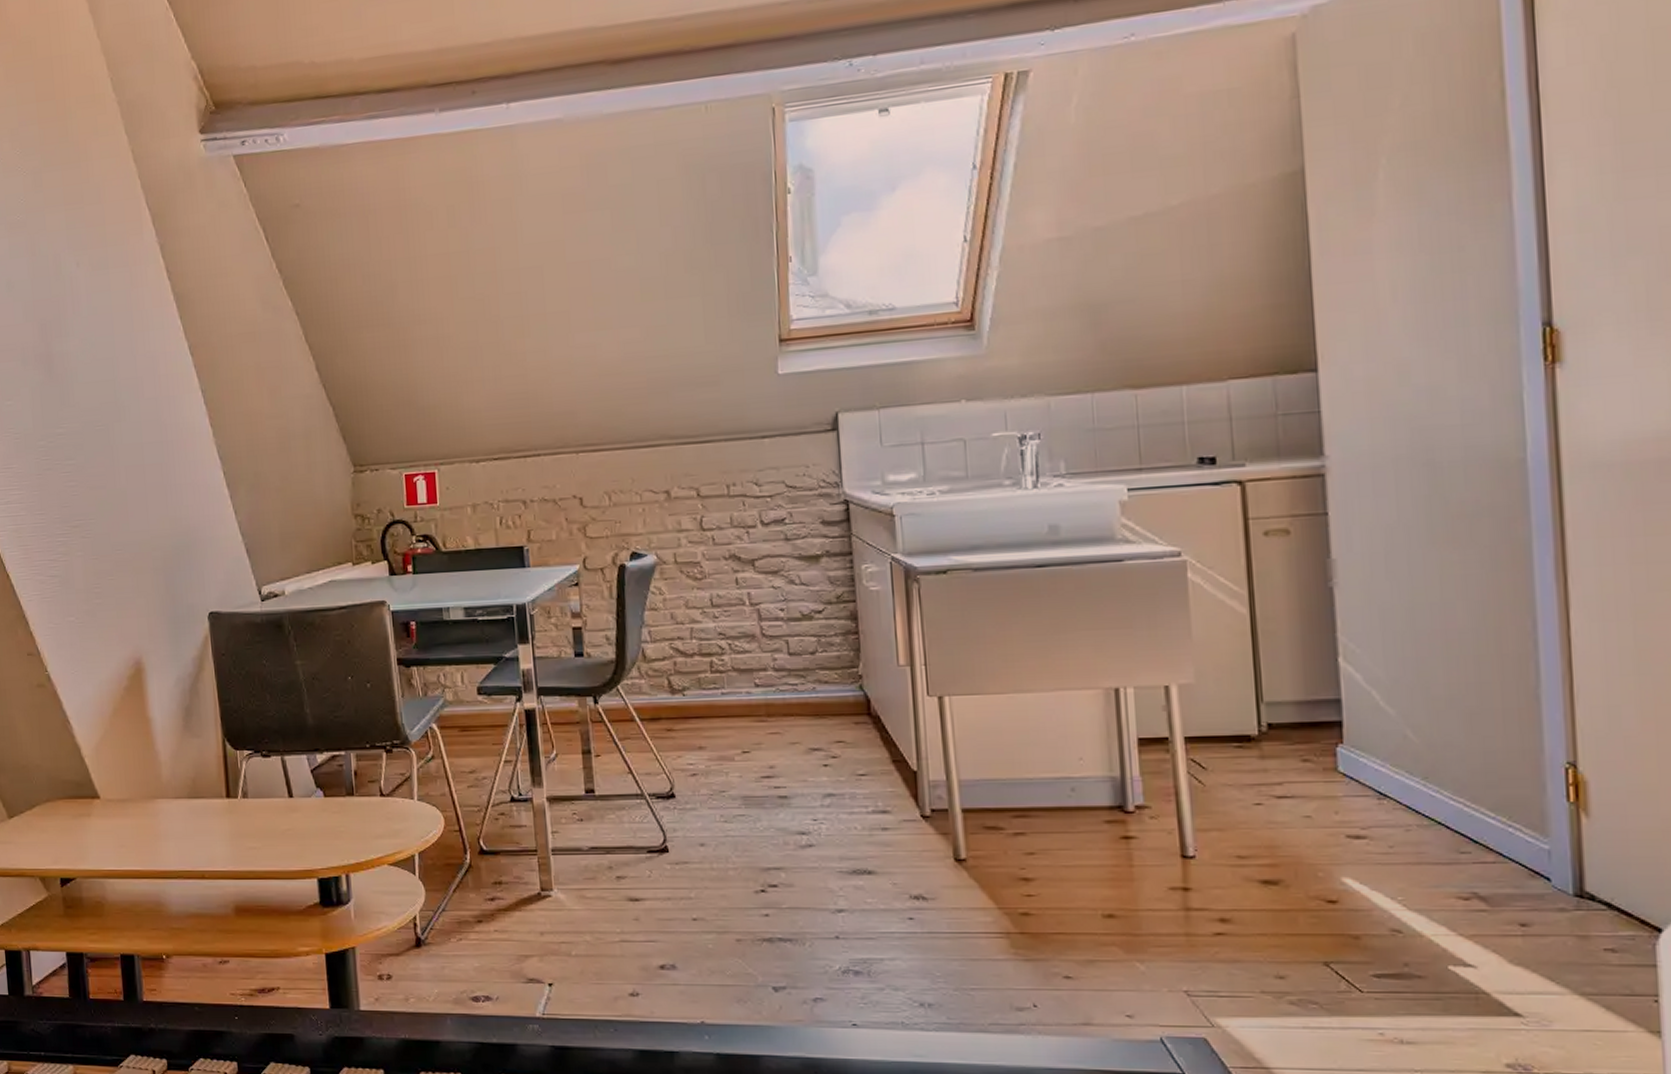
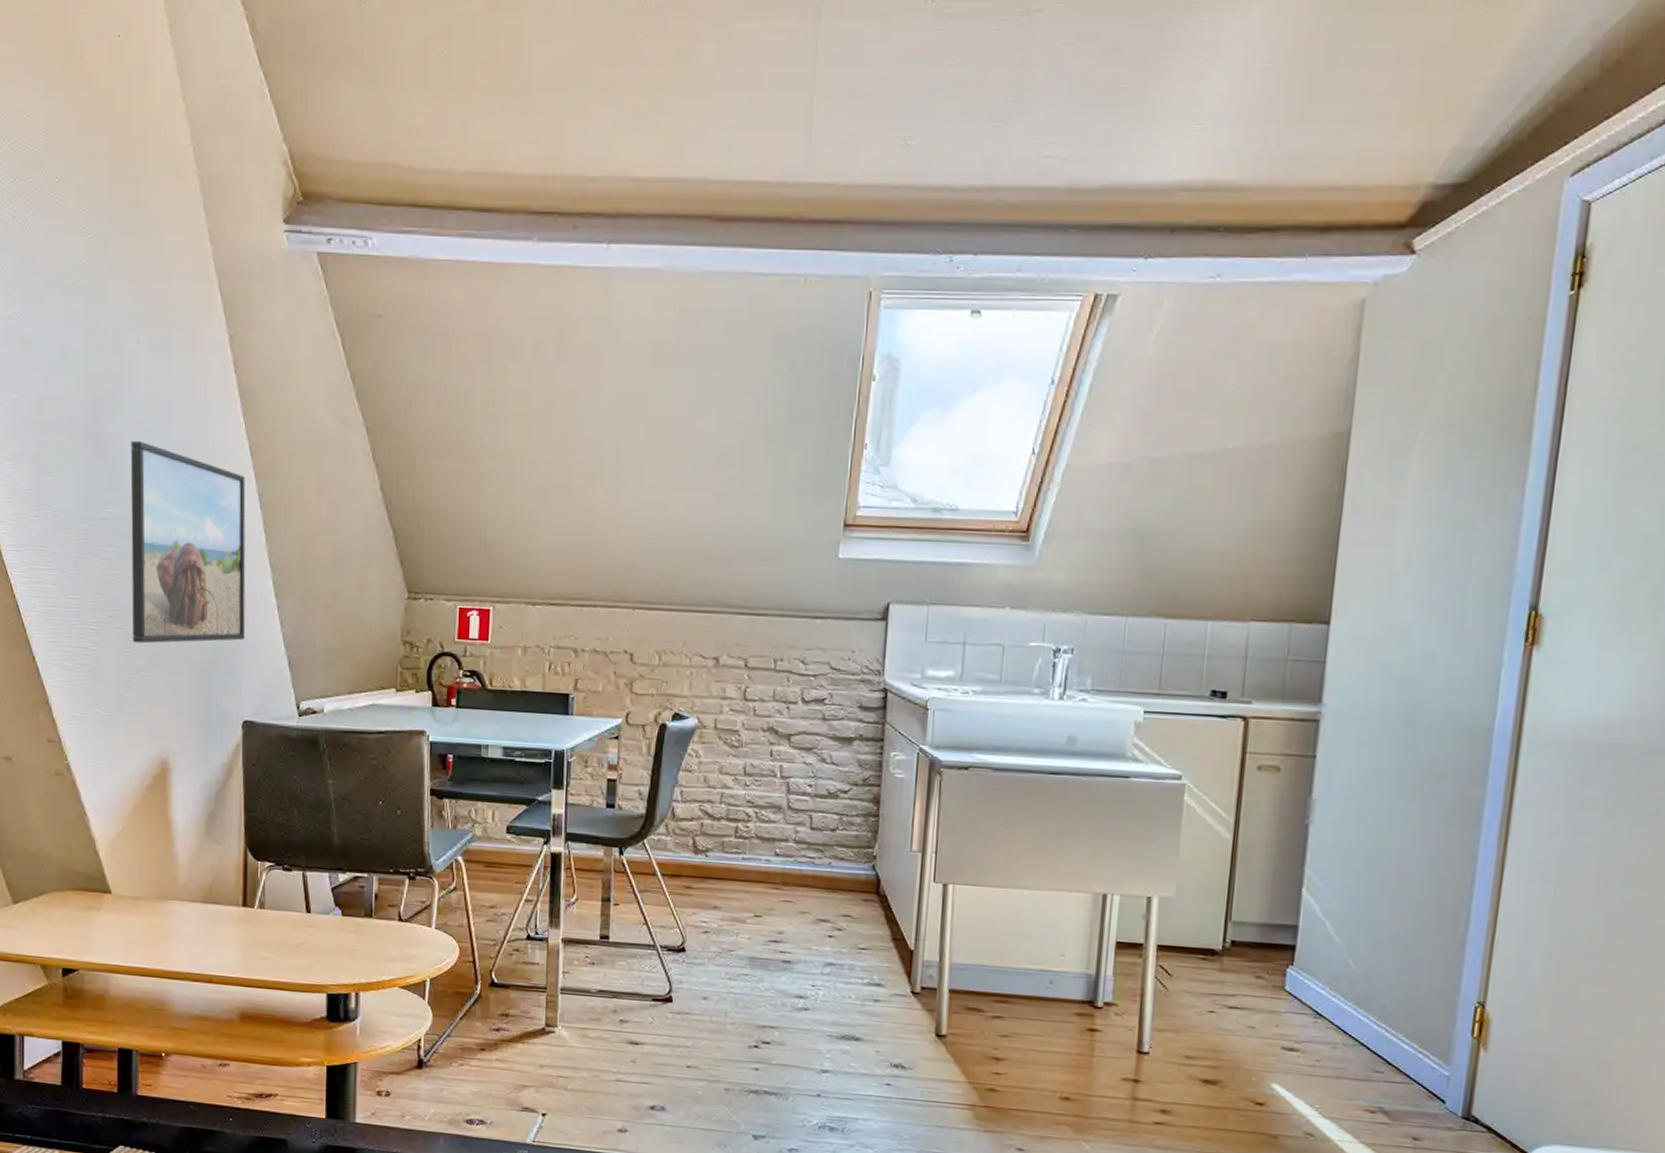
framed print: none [79,355,202,550] -> present [130,440,246,644]

